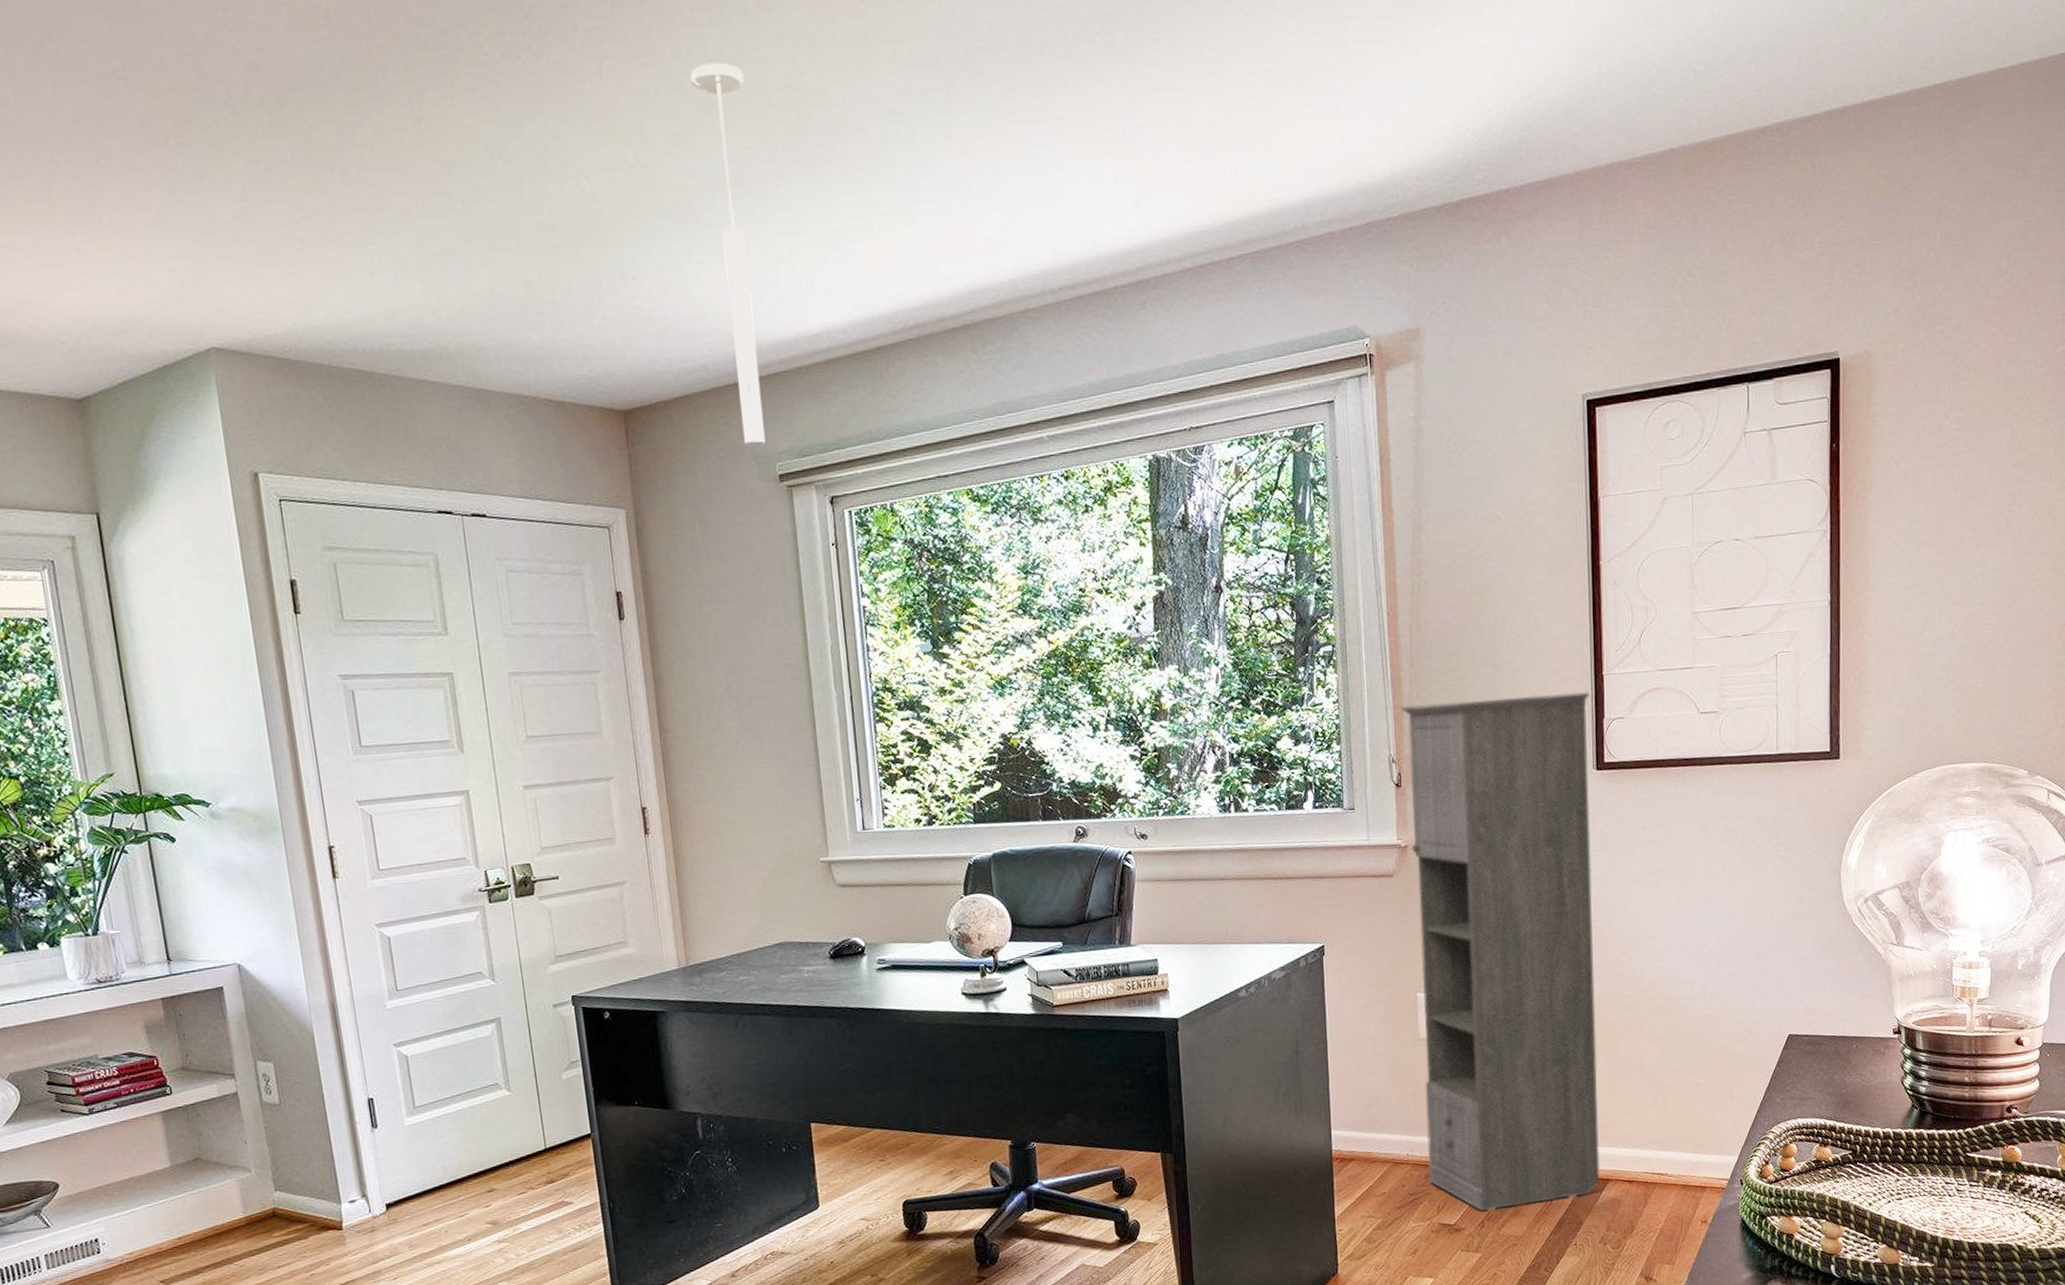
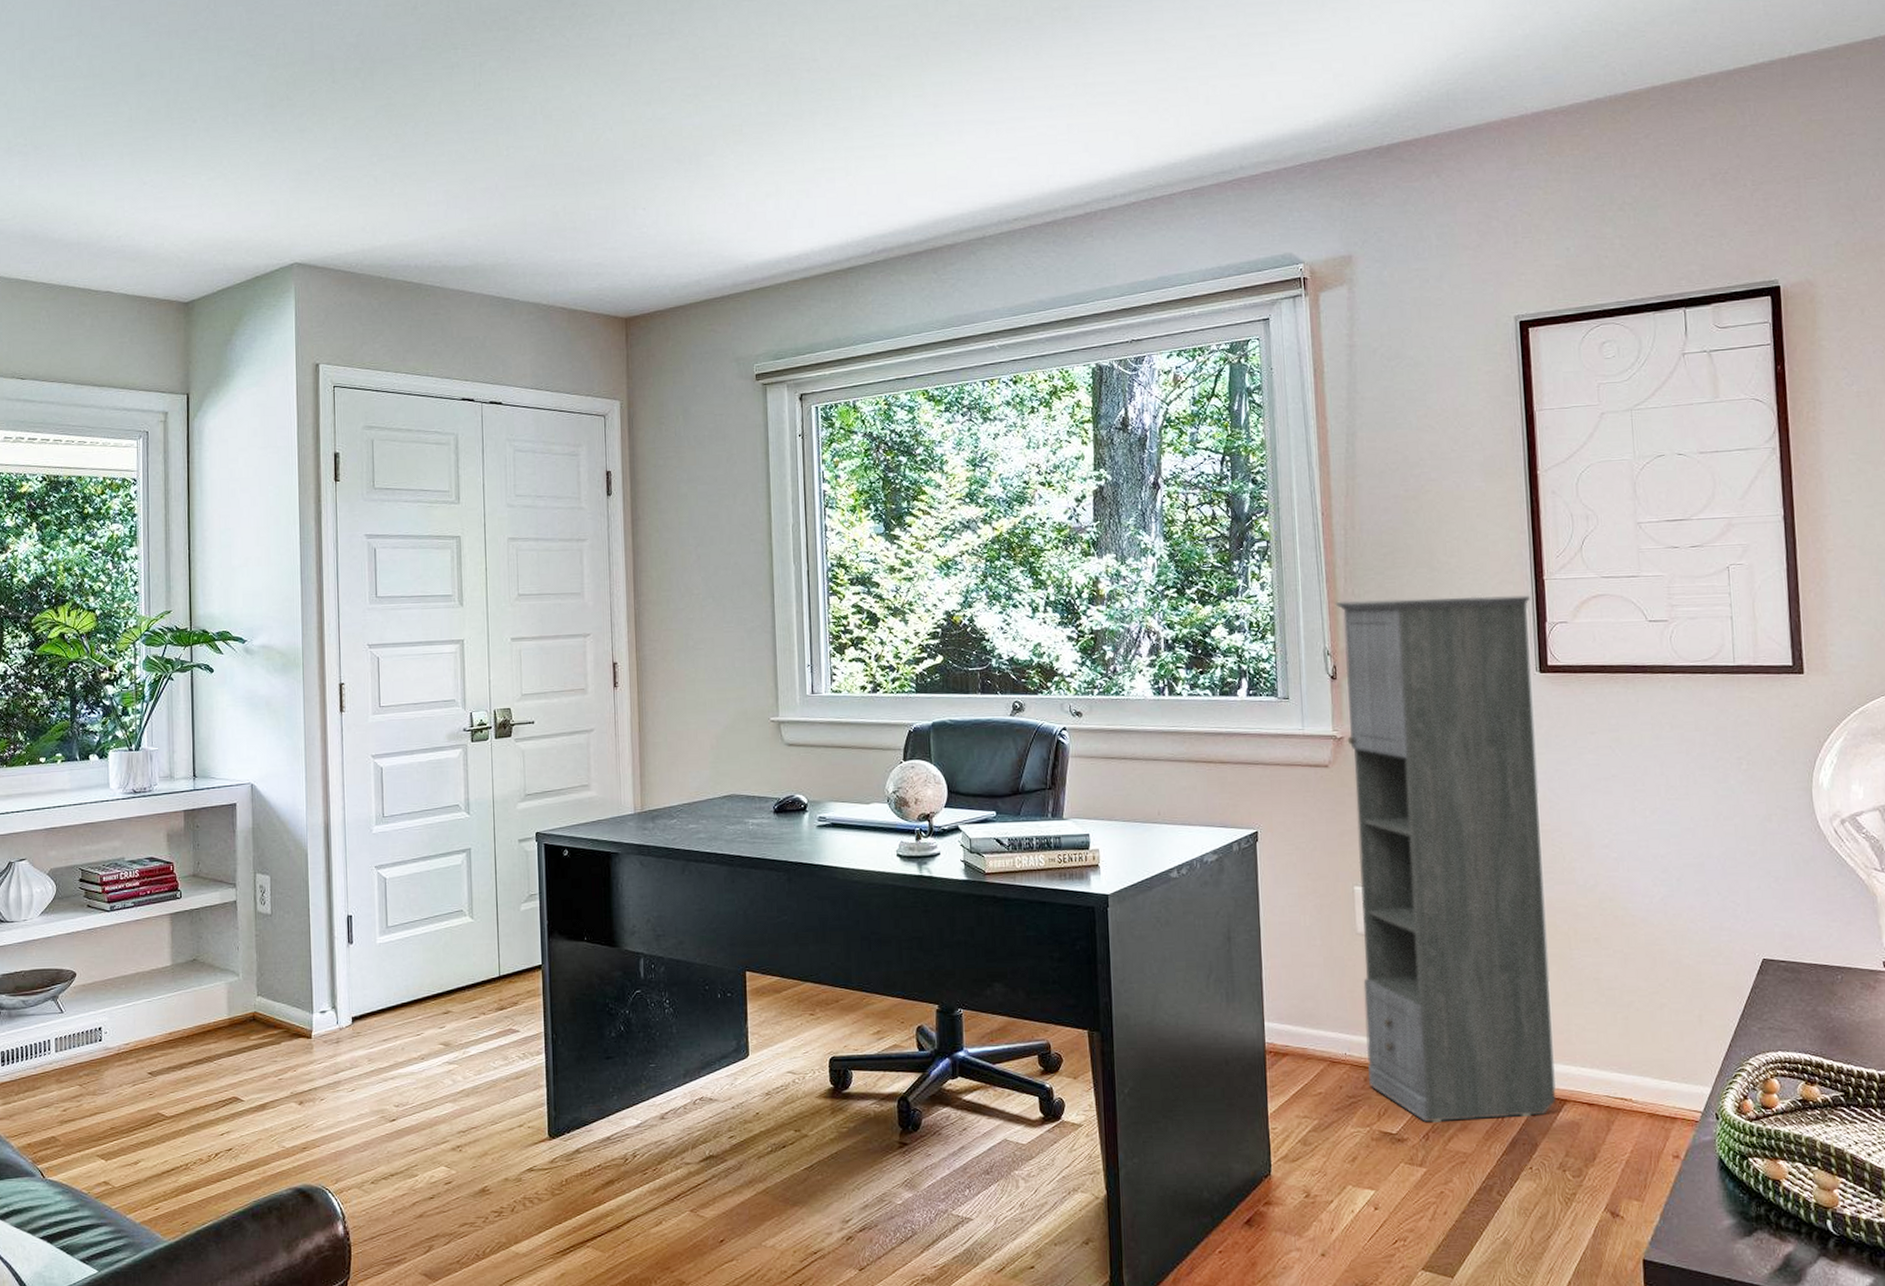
ceiling light: present [691,62,766,446] -> none [704,37,748,349]

